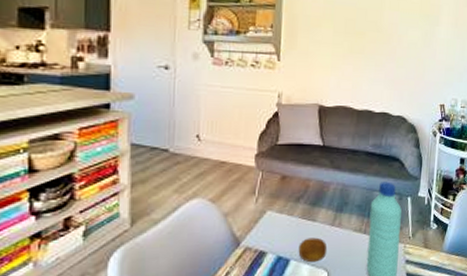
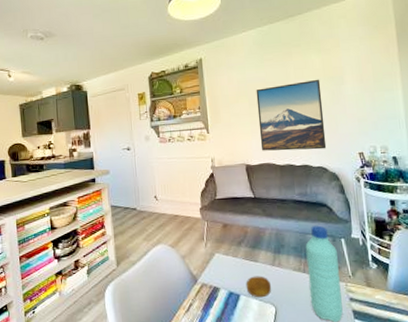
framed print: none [339,14,416,97] -> present [256,79,327,151]

